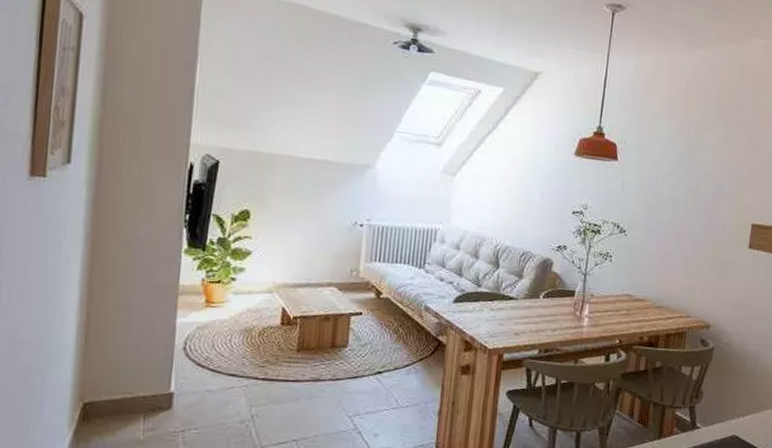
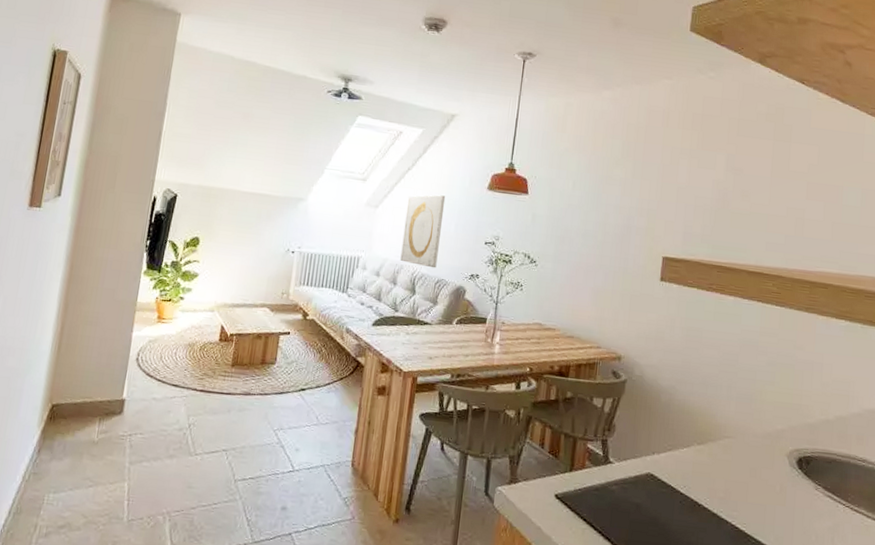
wall art: none [482,161,530,240] -> present [400,194,446,269]

